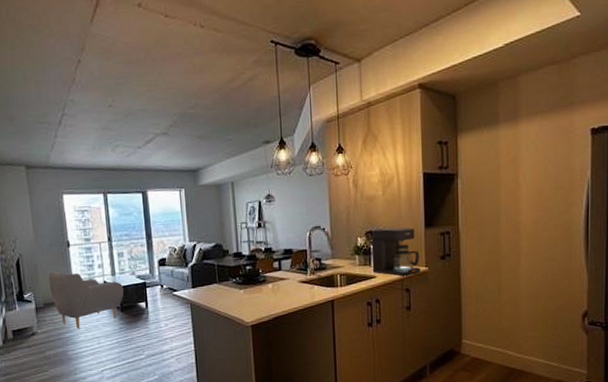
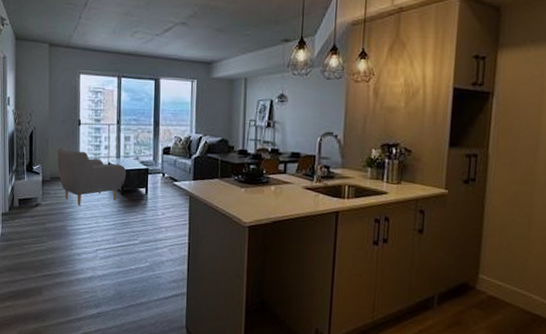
coffee maker: present [372,227,421,277] -> none [384,142,439,197]

